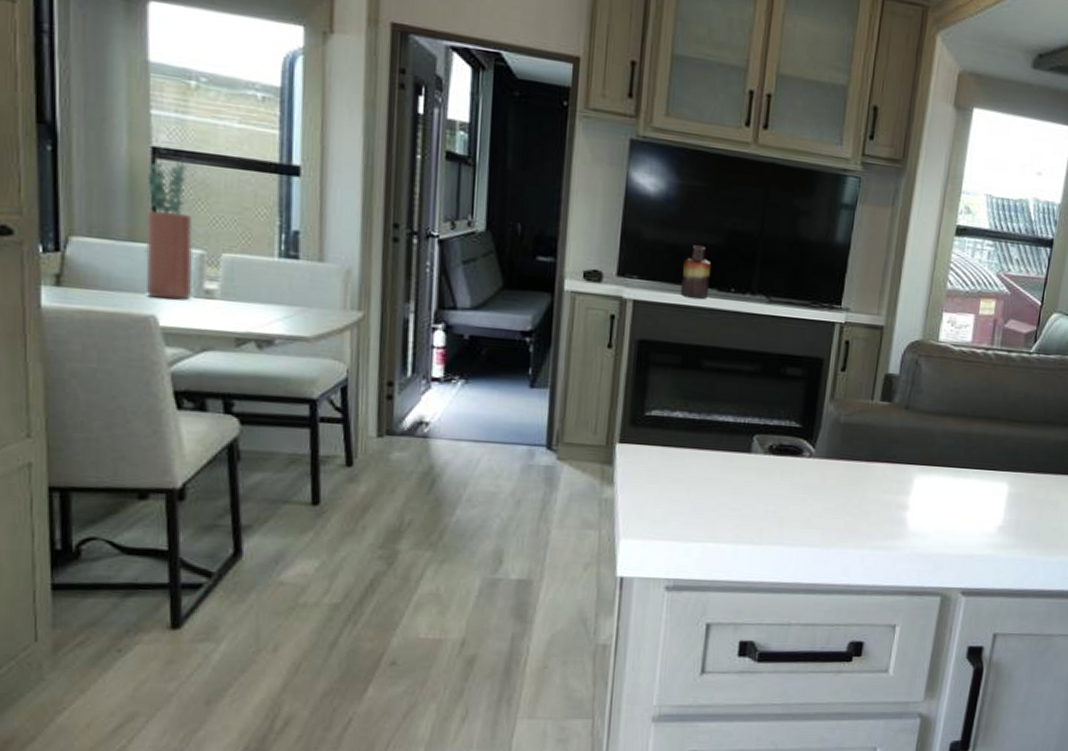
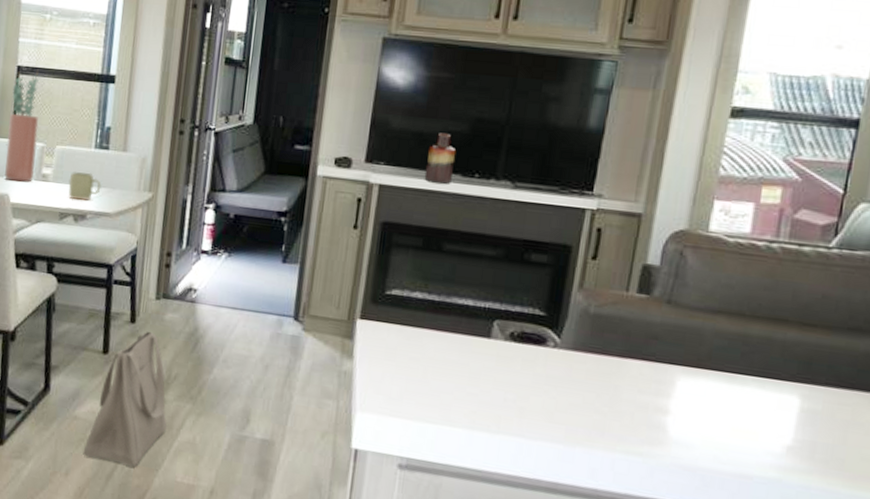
mug: none [244,286,292,323] -> present [68,172,102,201]
tote bag: none [295,474,402,630] -> present [83,331,167,467]

